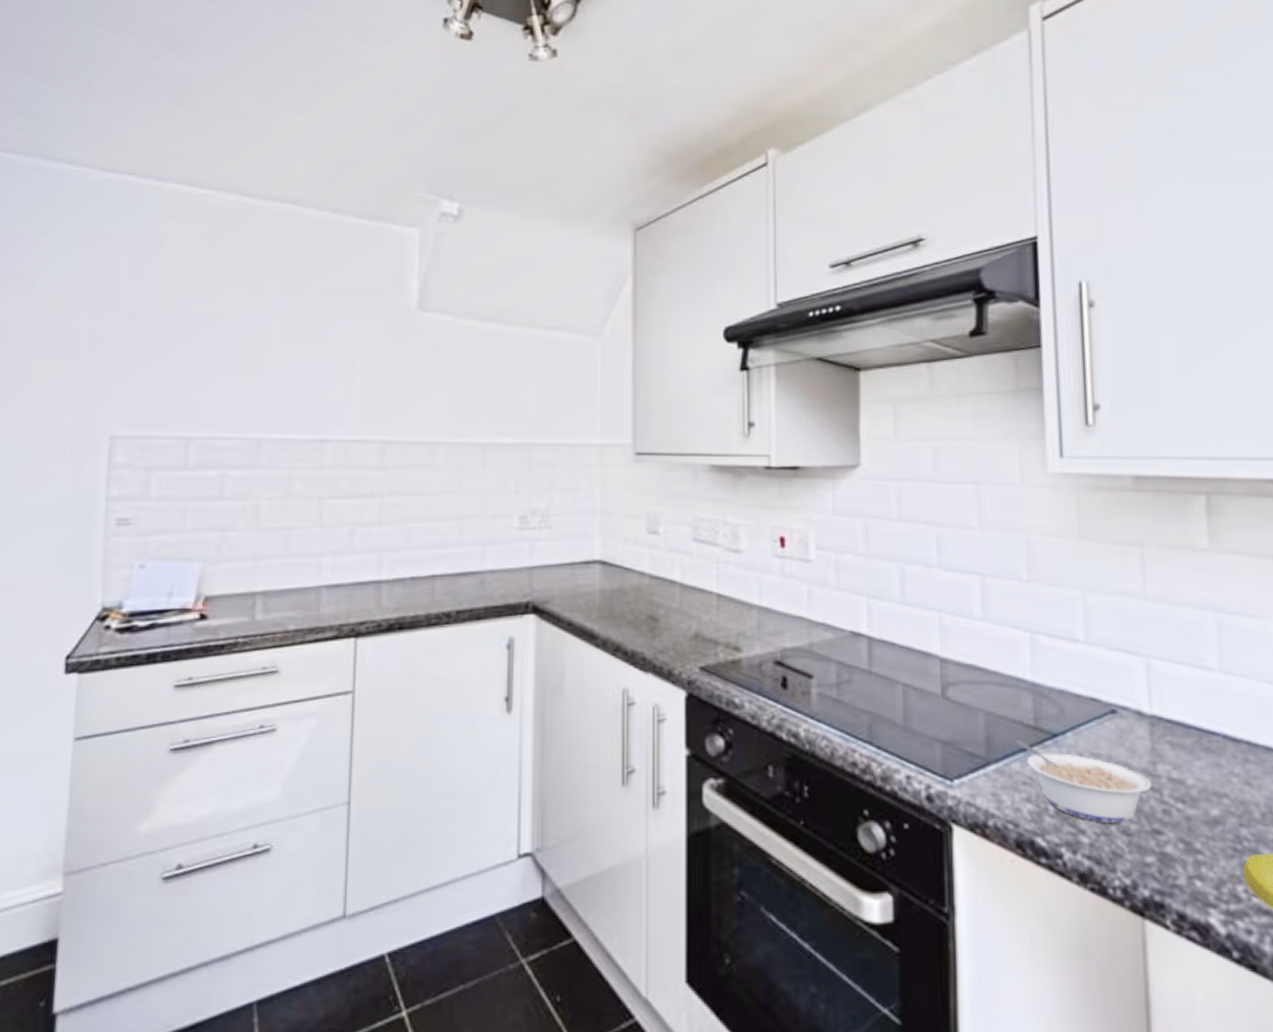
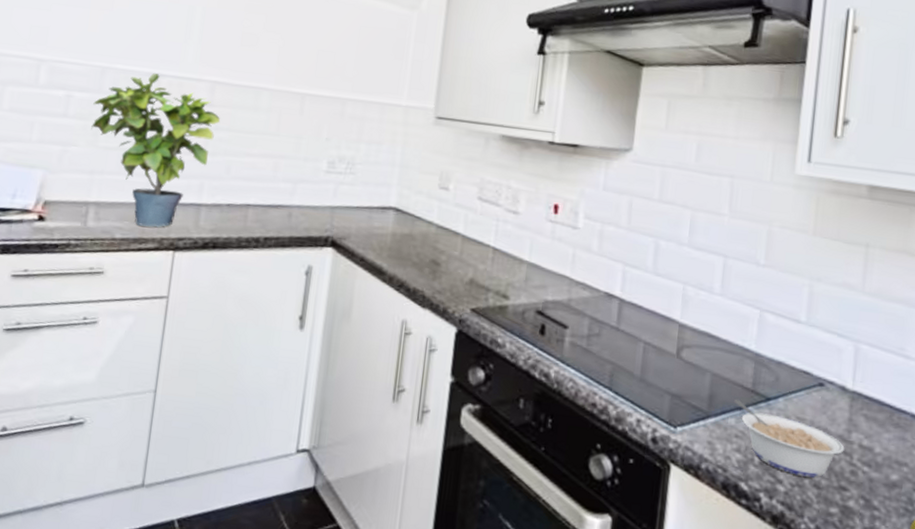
potted plant: none [251,438,395,613] -> present [91,72,221,227]

